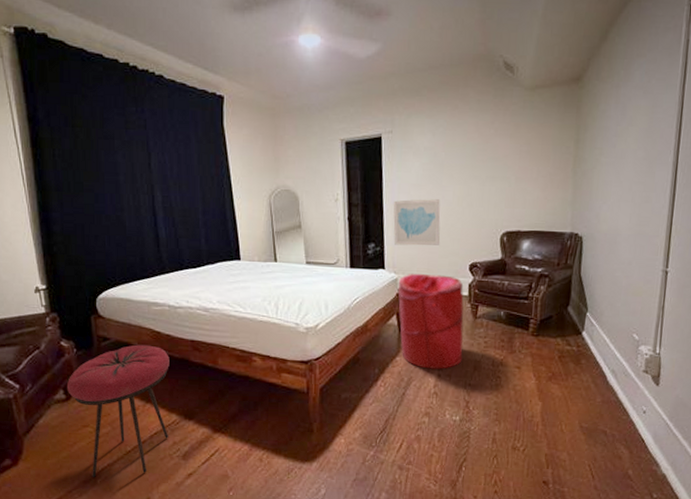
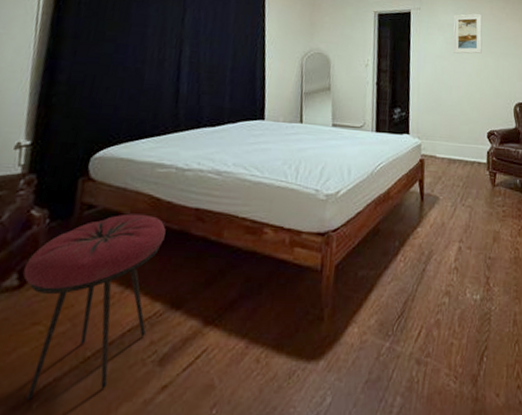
wall art: present [393,199,440,246] -> none [418,69,461,113]
laundry hamper: present [397,273,464,369] -> none [421,139,483,241]
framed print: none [430,131,466,181] -> present [452,13,483,54]

